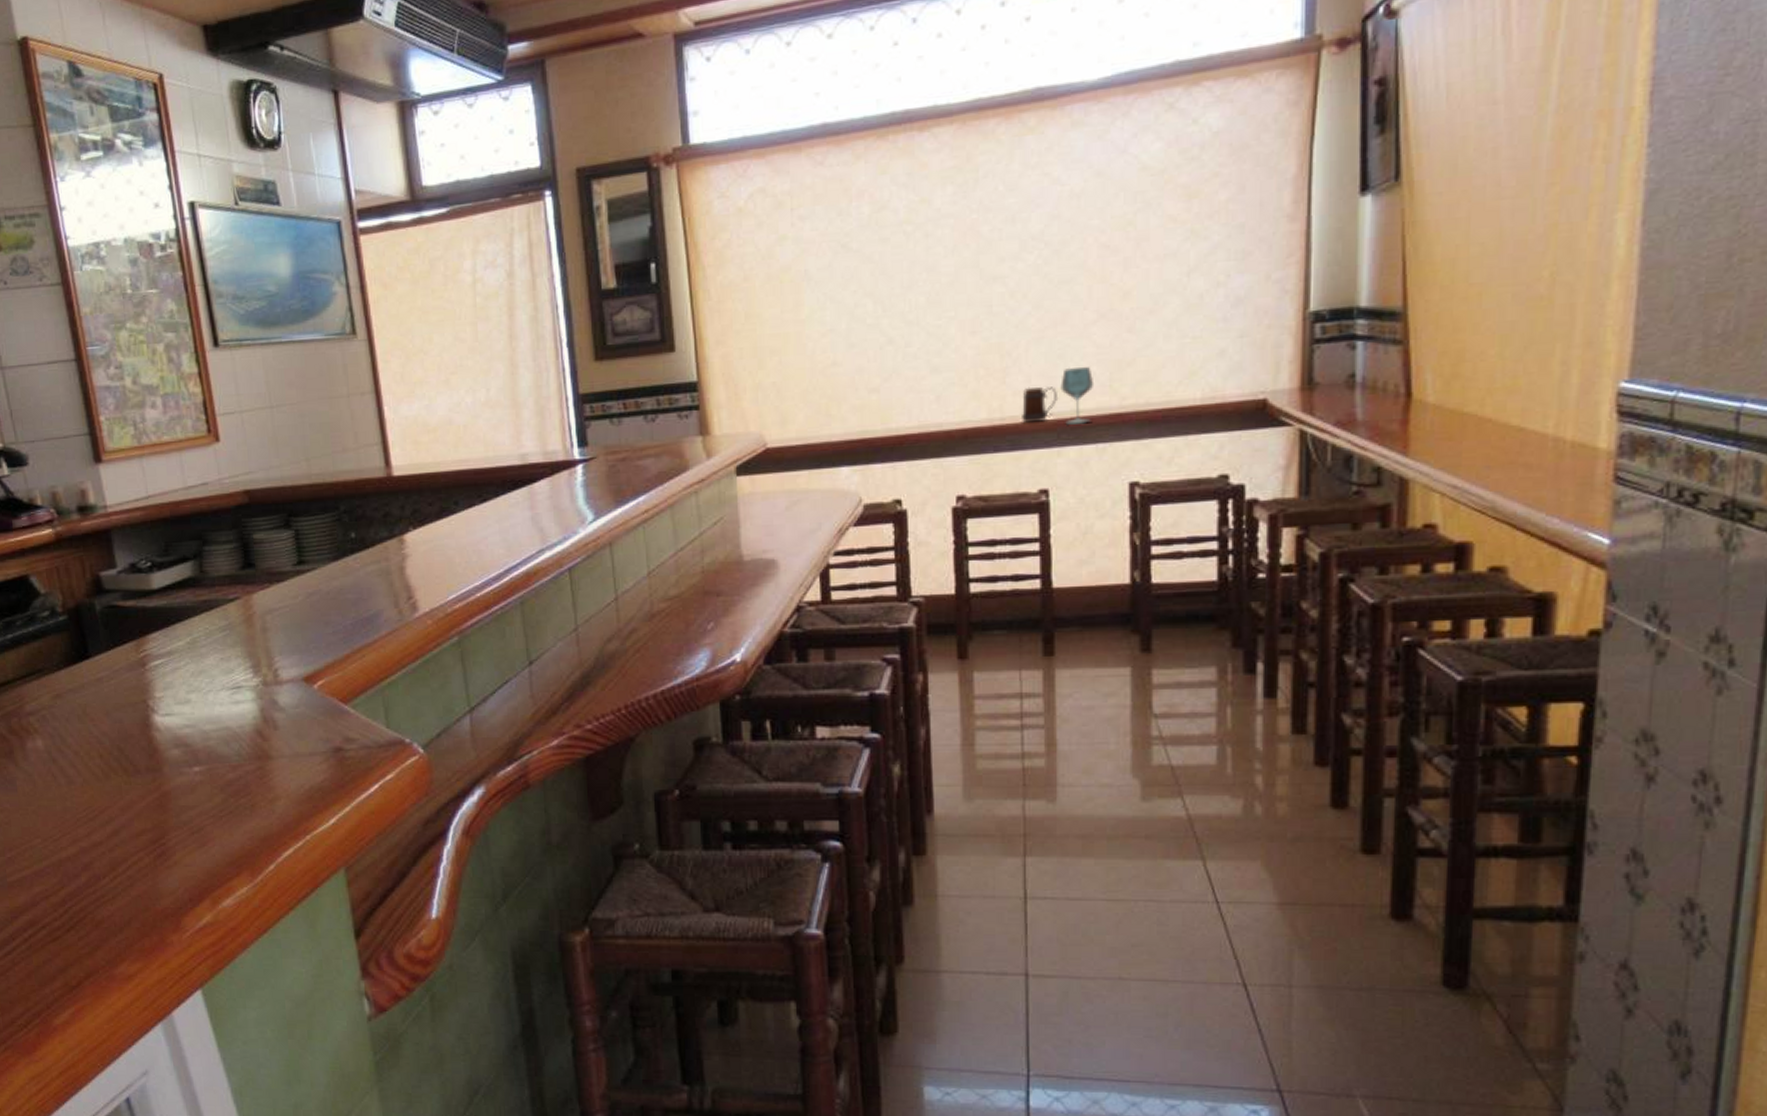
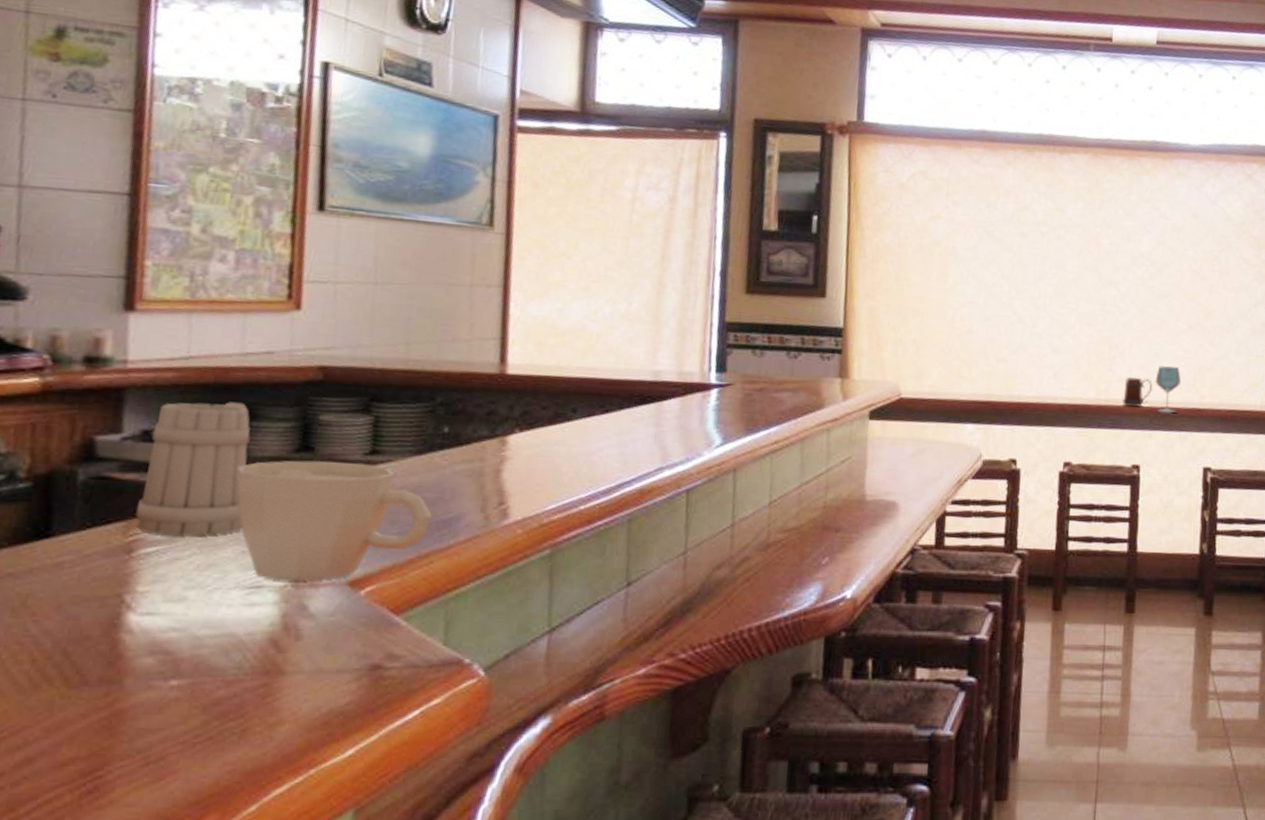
beer mug: none [137,531,217,650] -> present [134,401,251,537]
cup: none [202,574,357,681] -> present [235,460,432,581]

